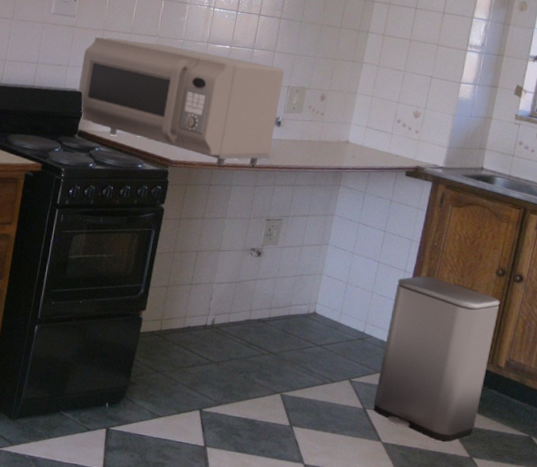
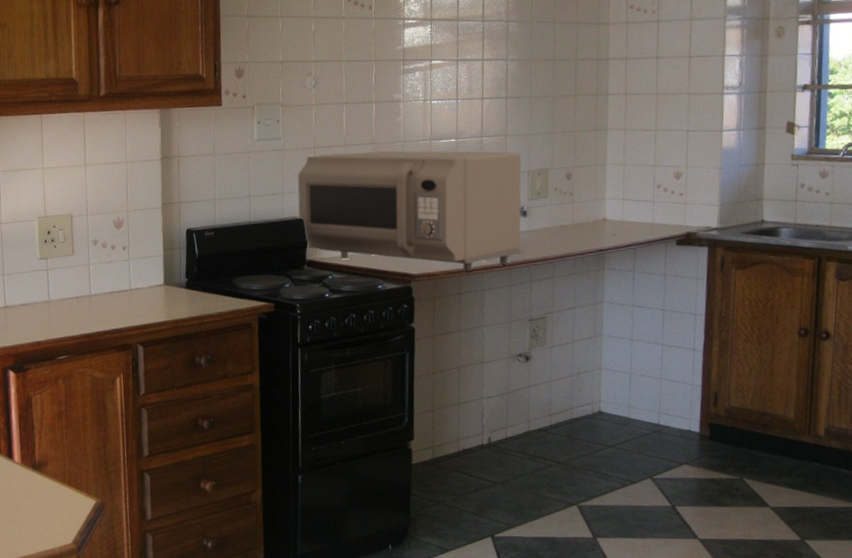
pedal bin: present [373,275,500,442] -> none [682,350,808,528]

